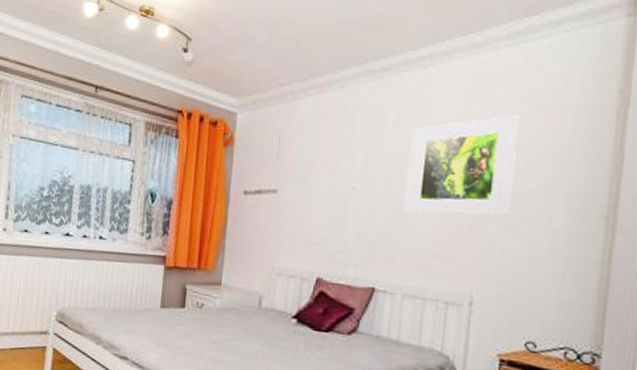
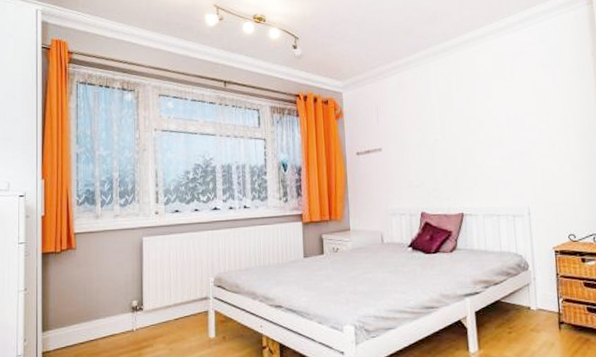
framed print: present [404,115,520,216] -> none [470,76,543,153]

